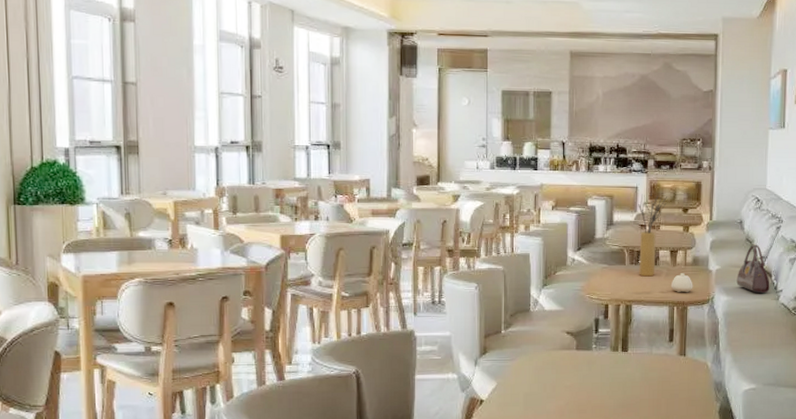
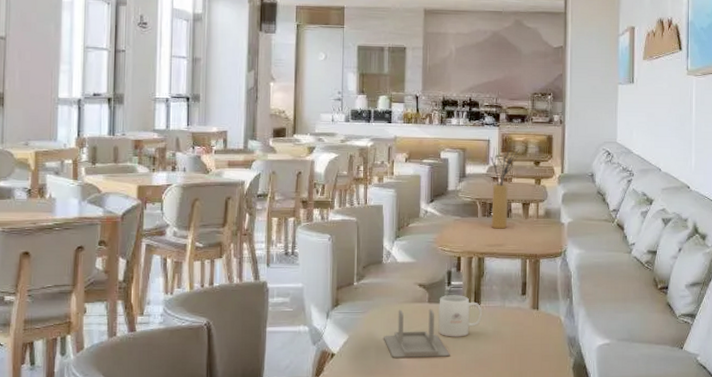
napkin holder: none [532,356,598,404] -> present [384,309,450,358]
mug: none [586,342,630,383] -> present [438,295,482,337]
sugar bowl: present [670,273,693,293] -> none [523,226,546,246]
handbag: present [736,244,770,294] -> none [589,197,623,247]

